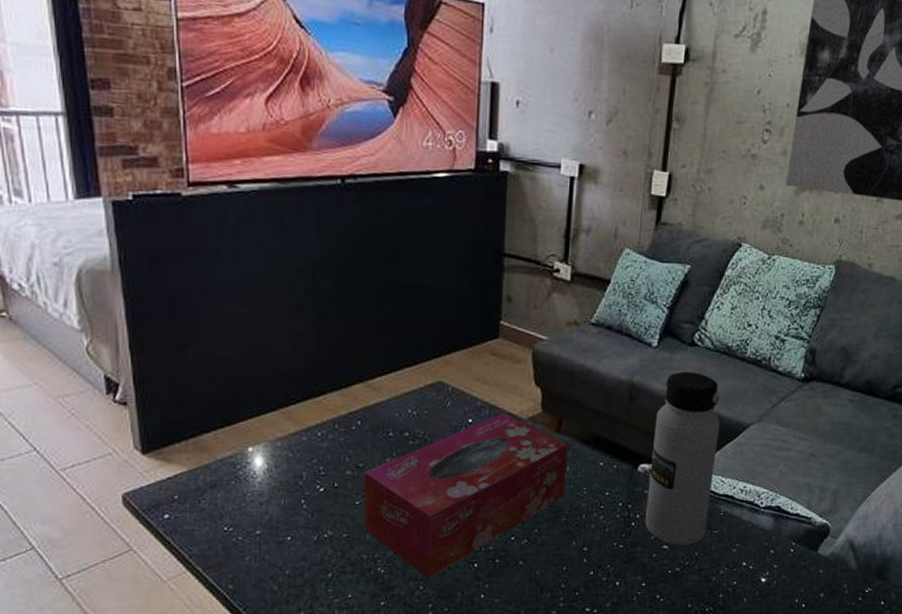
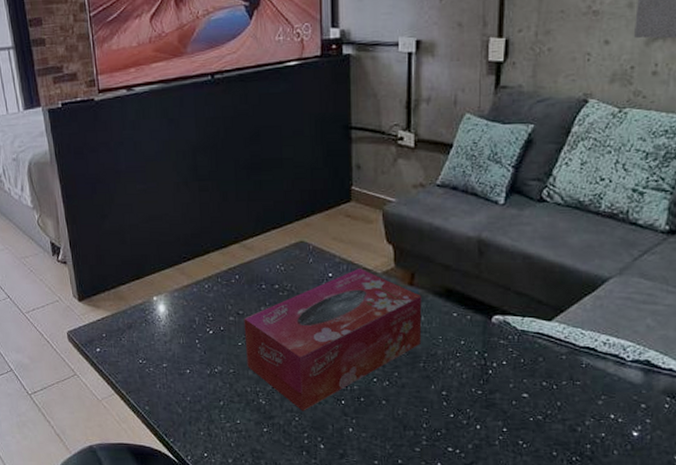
water bottle: present [645,371,721,545] -> none [503,226,576,395]

